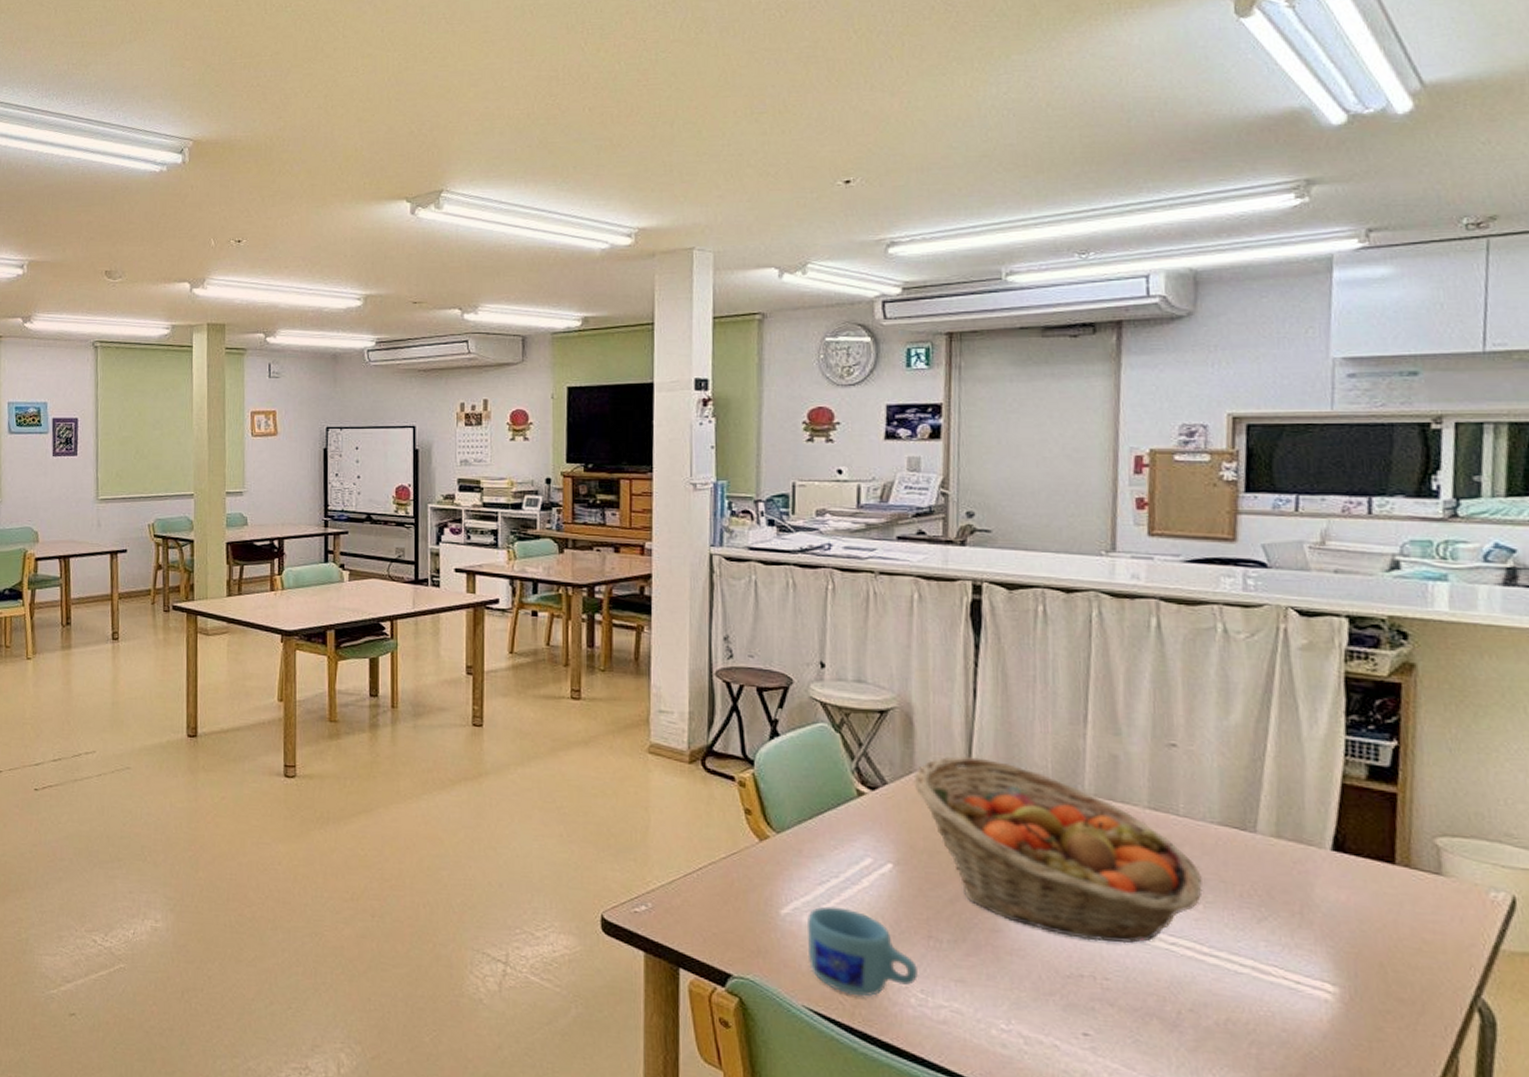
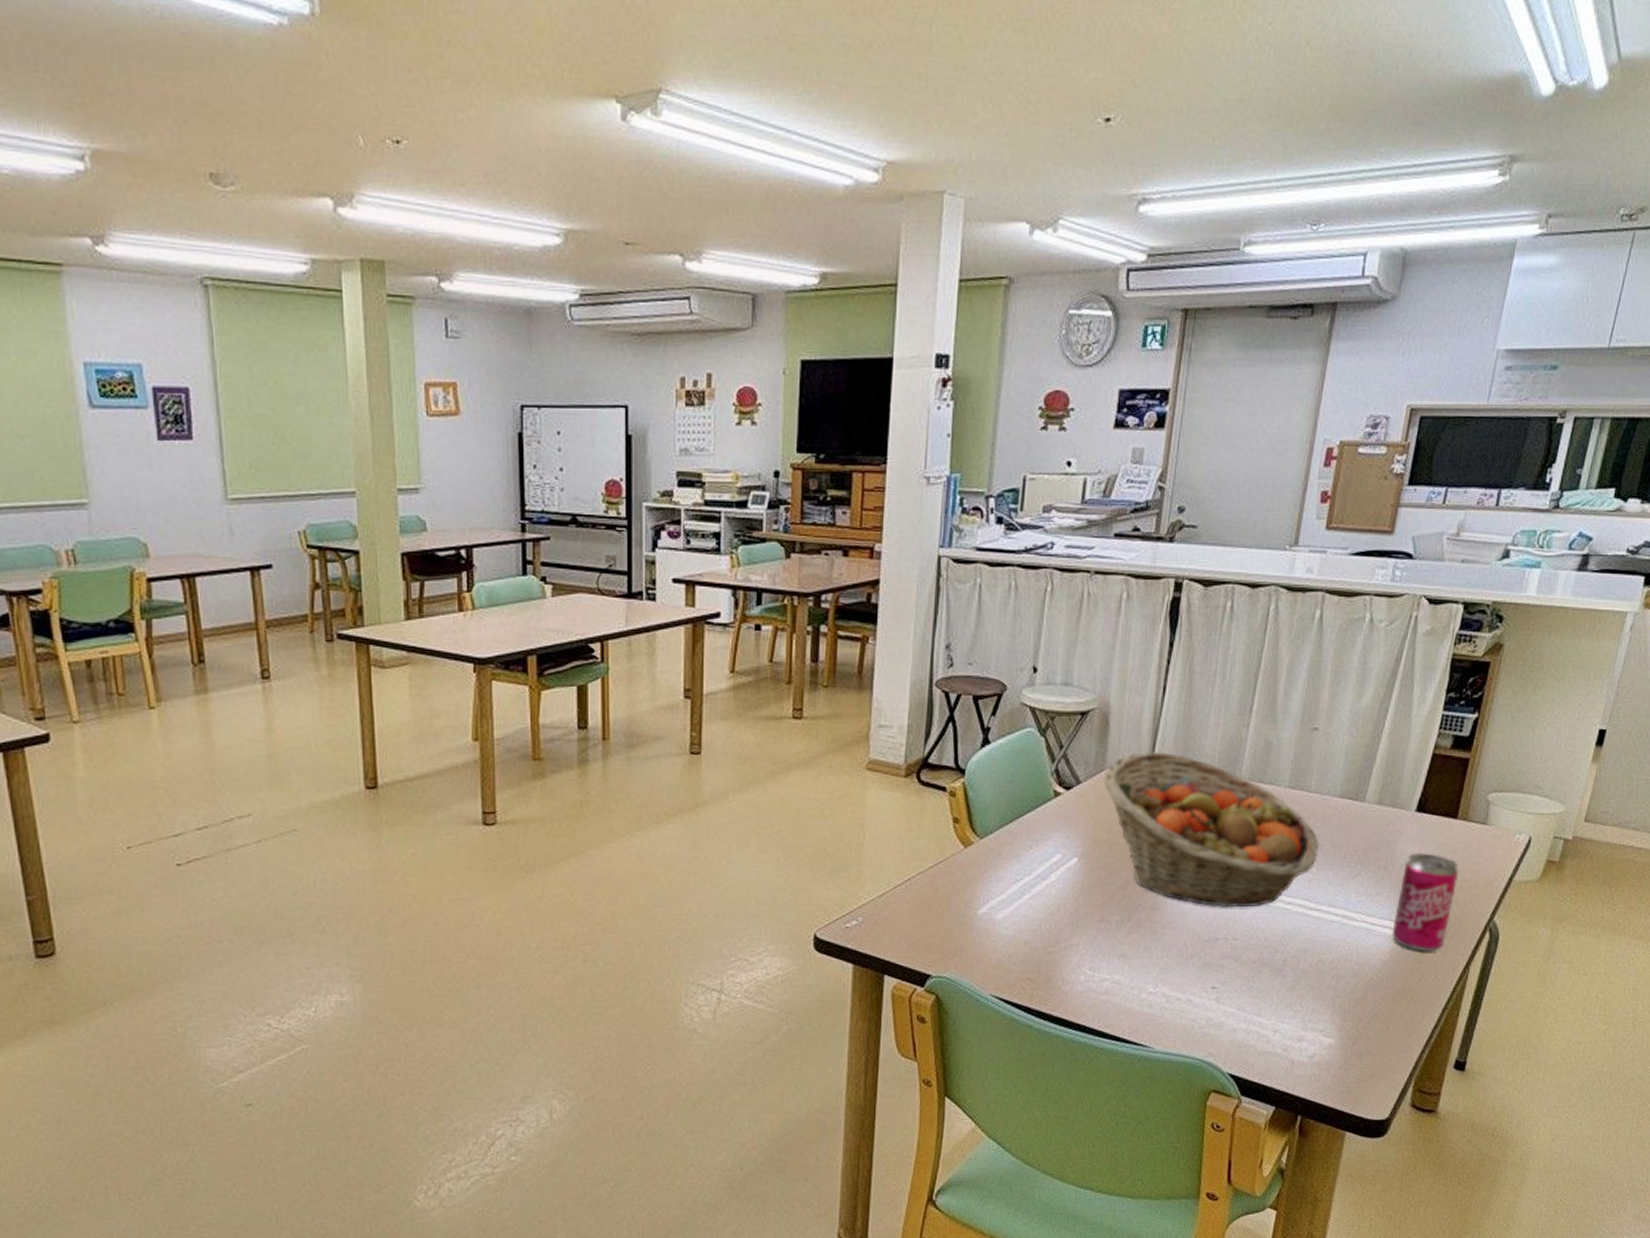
mug: present [807,906,919,997] -> none [998,902,1090,980]
beverage can: none [1327,901,1414,1028] -> present [1391,853,1459,953]

